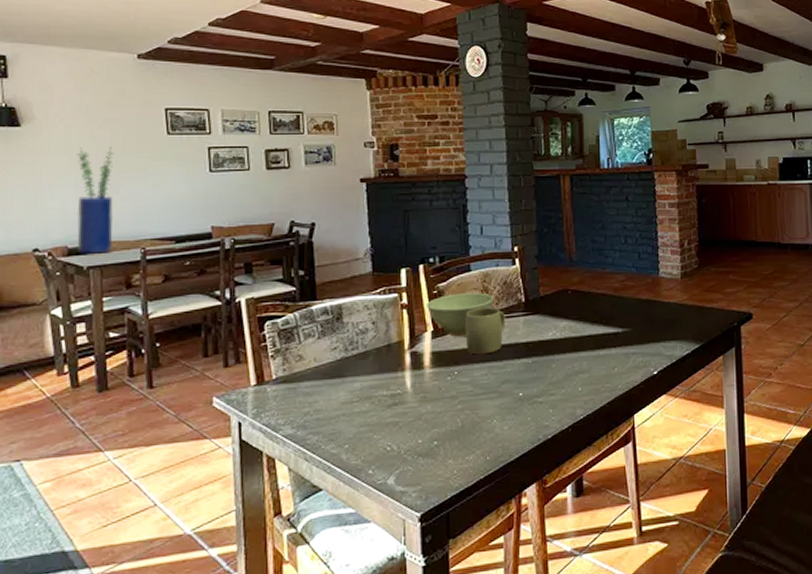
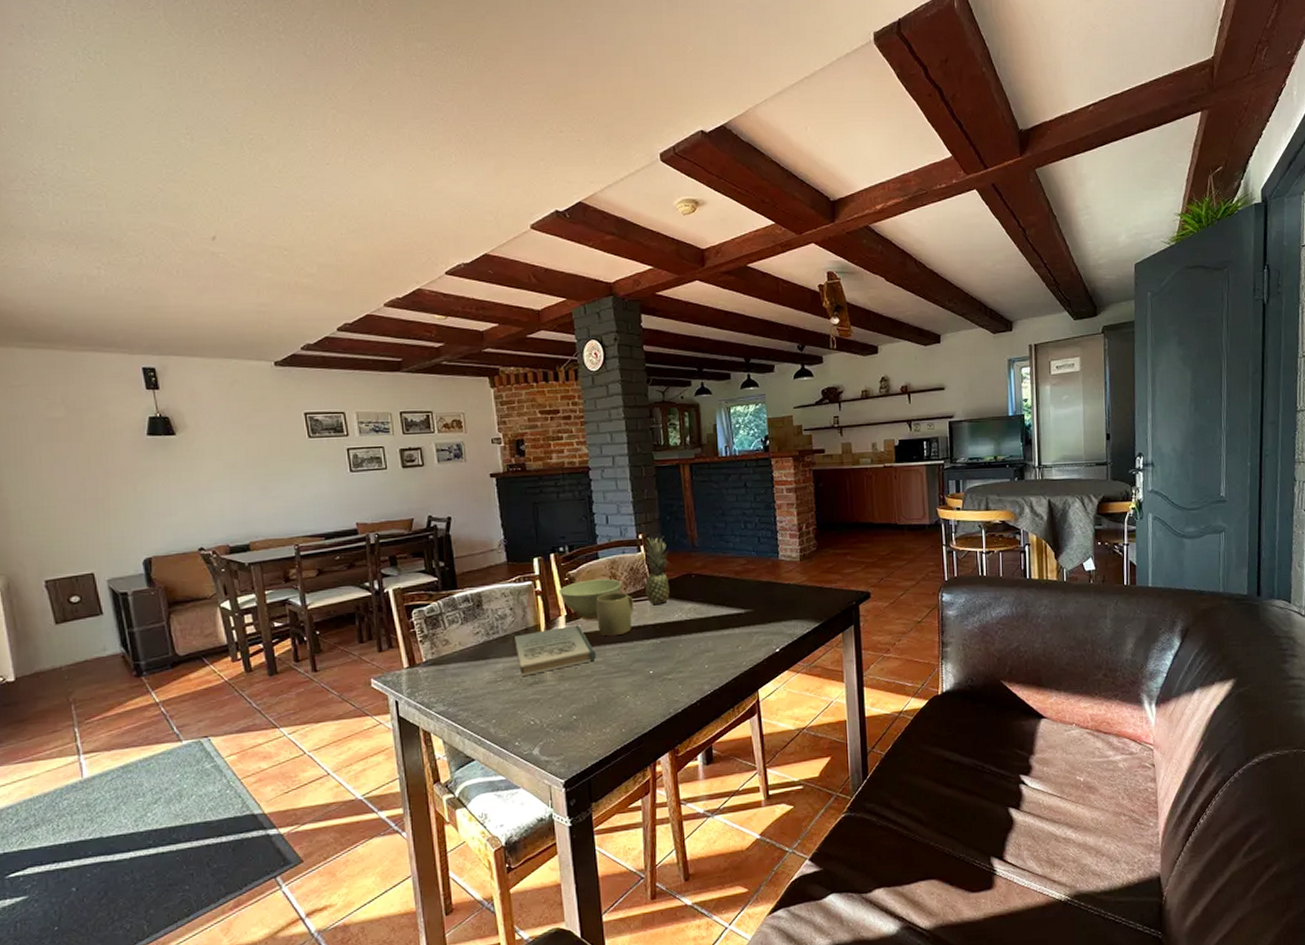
vase: present [76,147,114,255] -> none [228,451,269,553]
book: none [375,342,462,398] -> present [515,625,596,677]
fruit: none [519,249,546,321] -> present [645,536,670,604]

